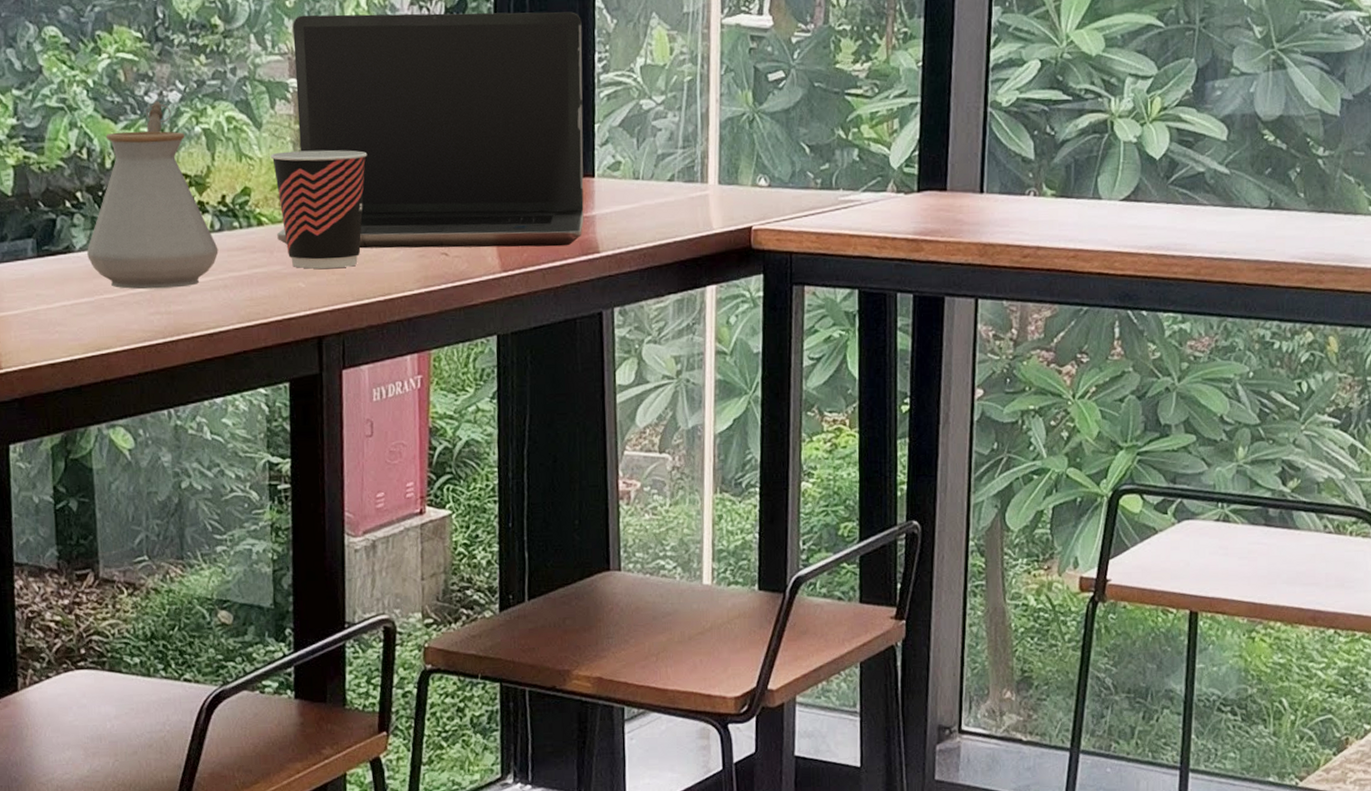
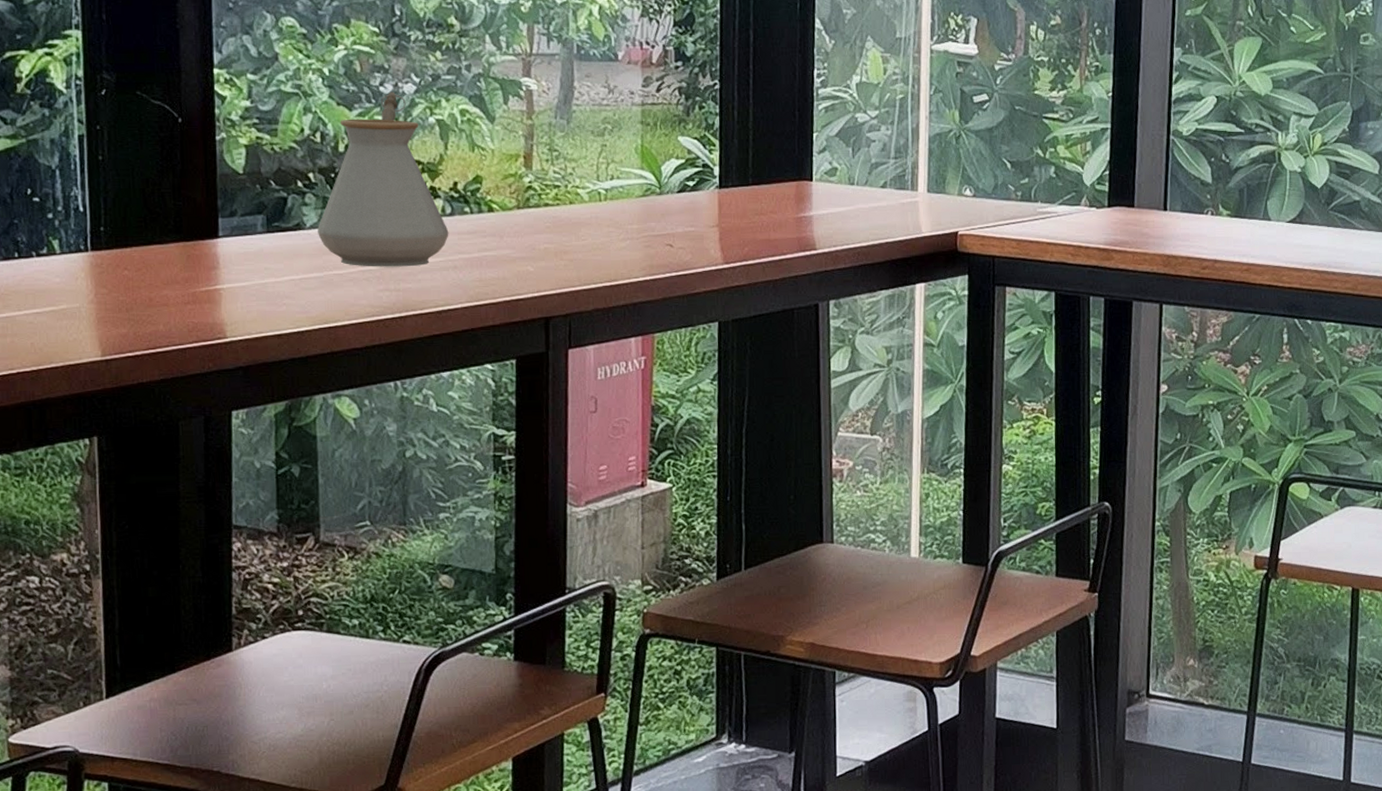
cup: present [270,150,368,269] -> none [502,144,597,254]
laptop computer: present [277,11,584,249] -> none [507,20,803,243]

